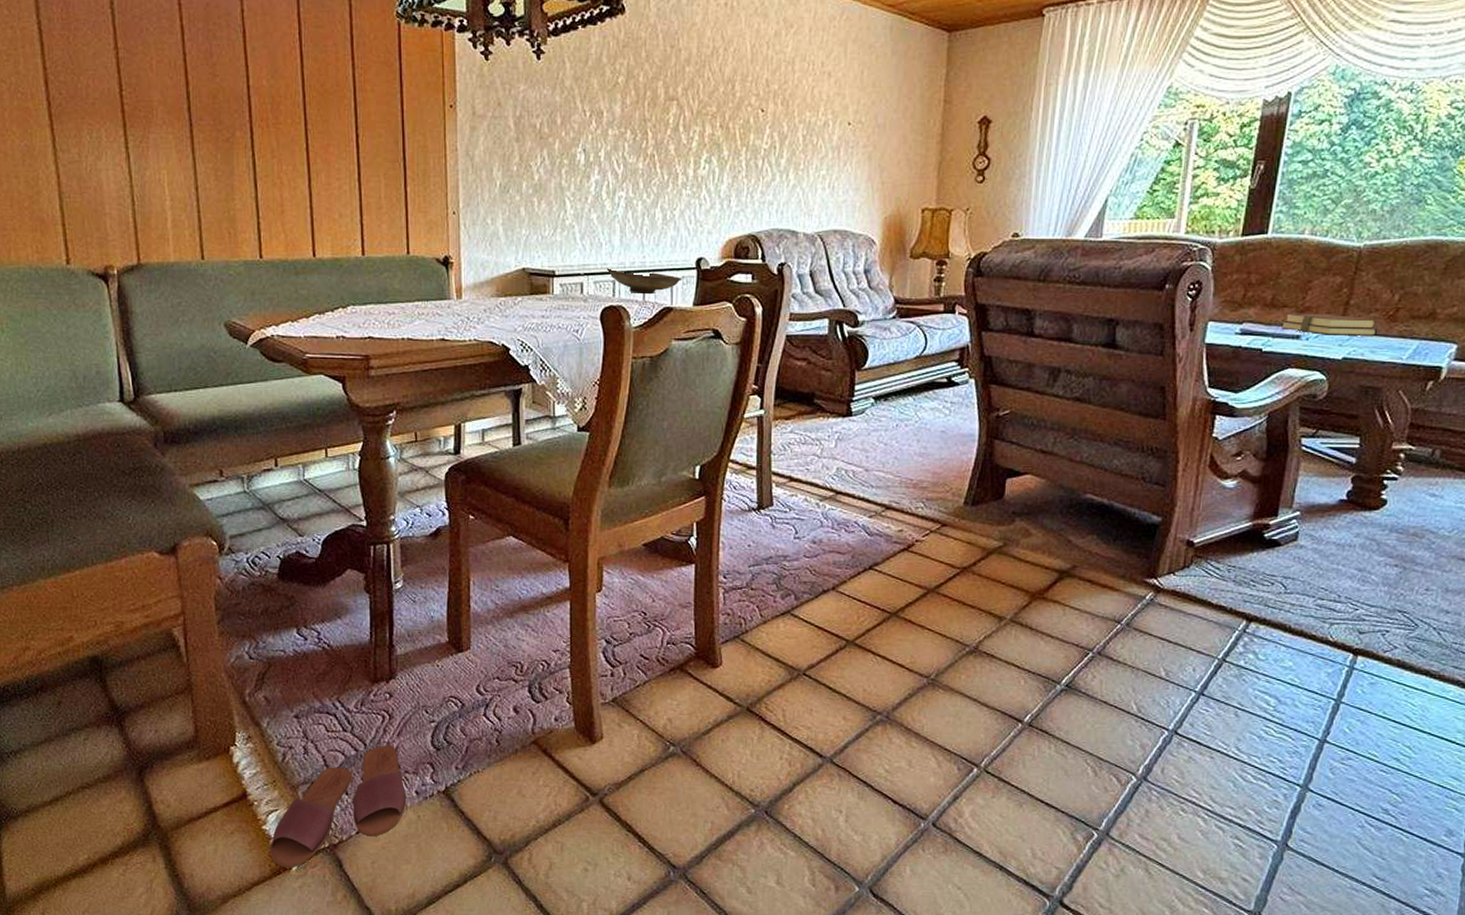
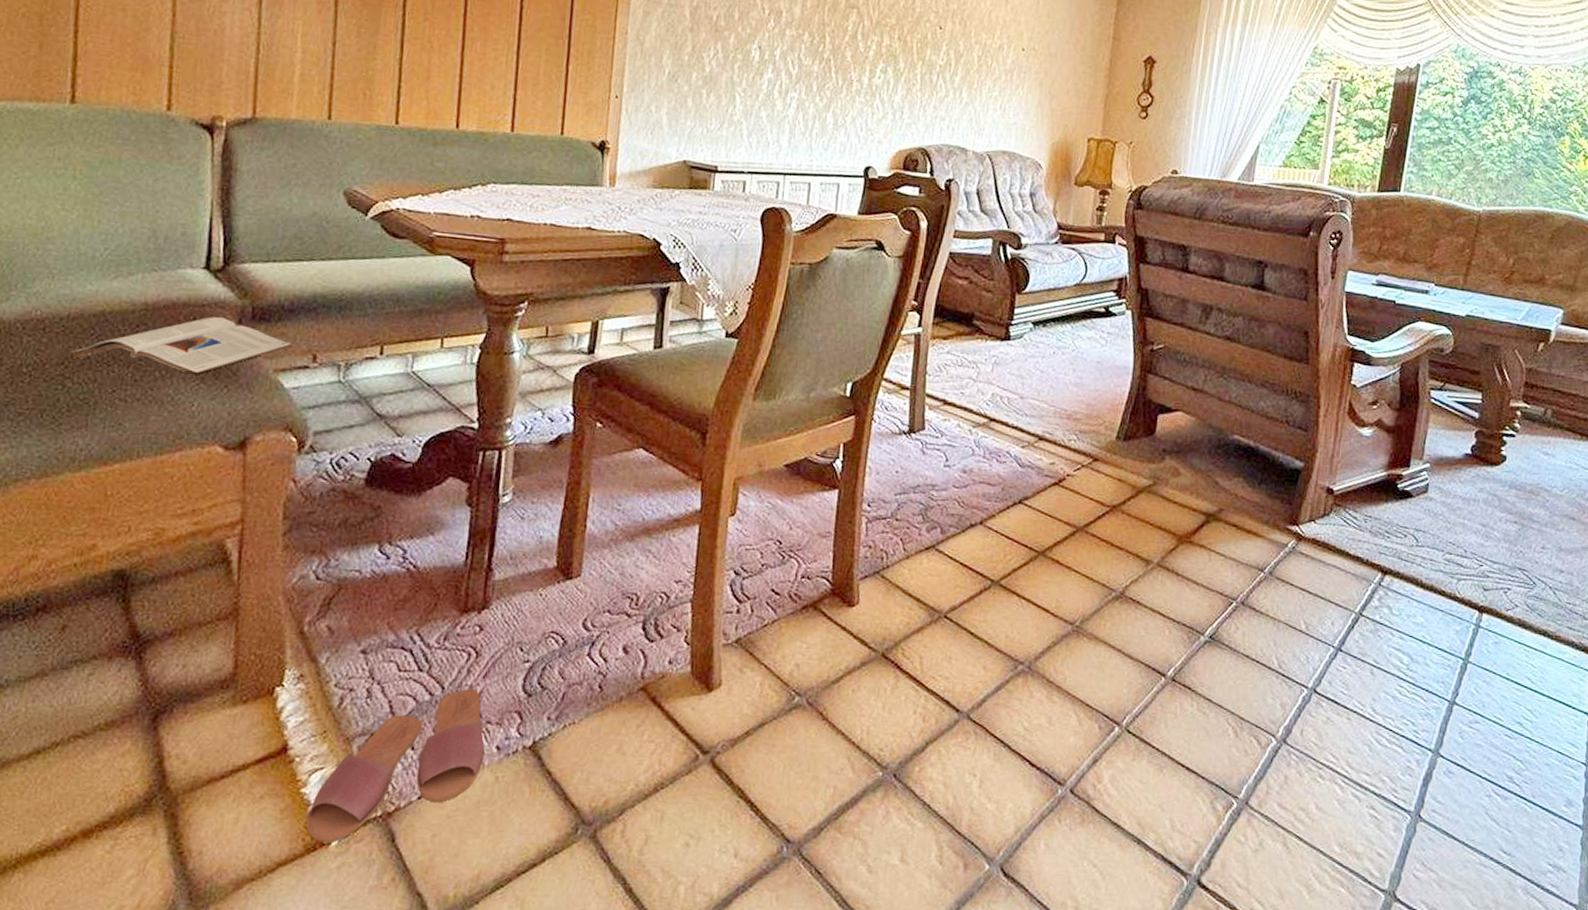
magazine: none [25,443,200,493] -> present [71,317,291,375]
decorative bowl: present [606,268,682,295] -> none [771,168,849,200]
books: present [1281,313,1377,336] -> none [1412,268,1495,296]

